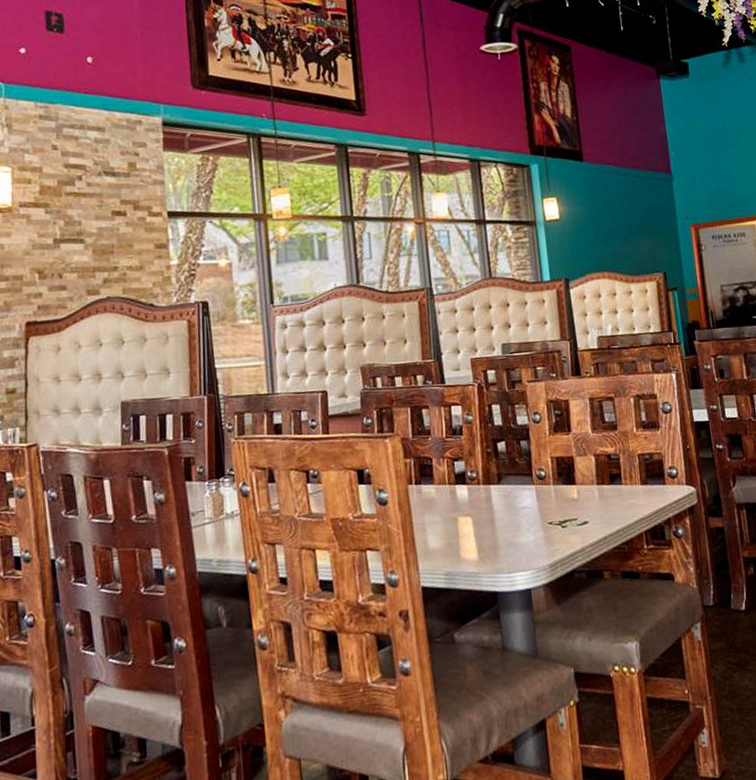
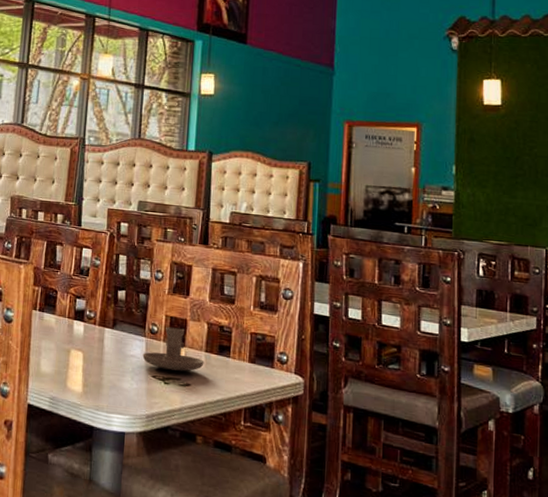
candle holder: none [534,466,598,513] -> present [142,327,204,371]

